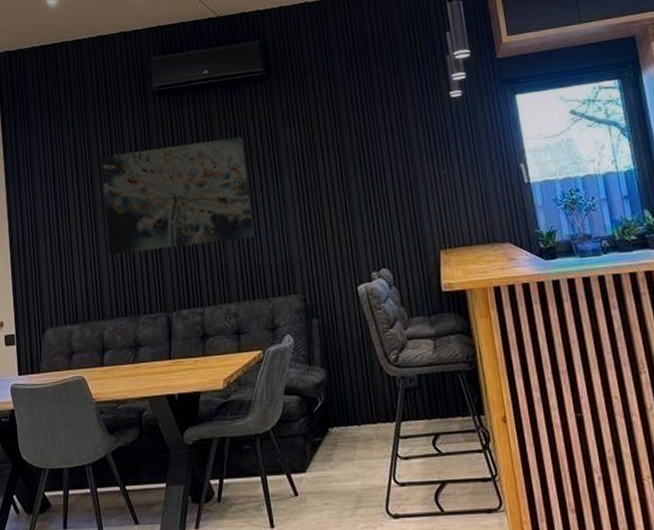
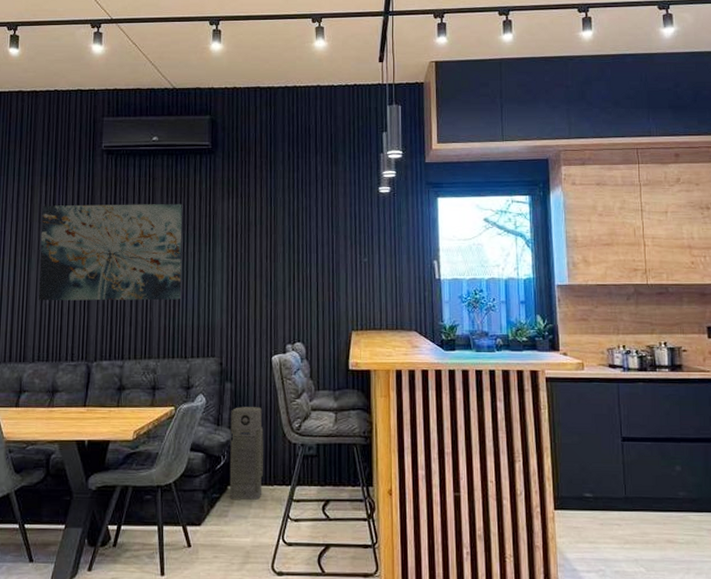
air purifier: none [321,341,365,443] -> present [229,407,264,501]

